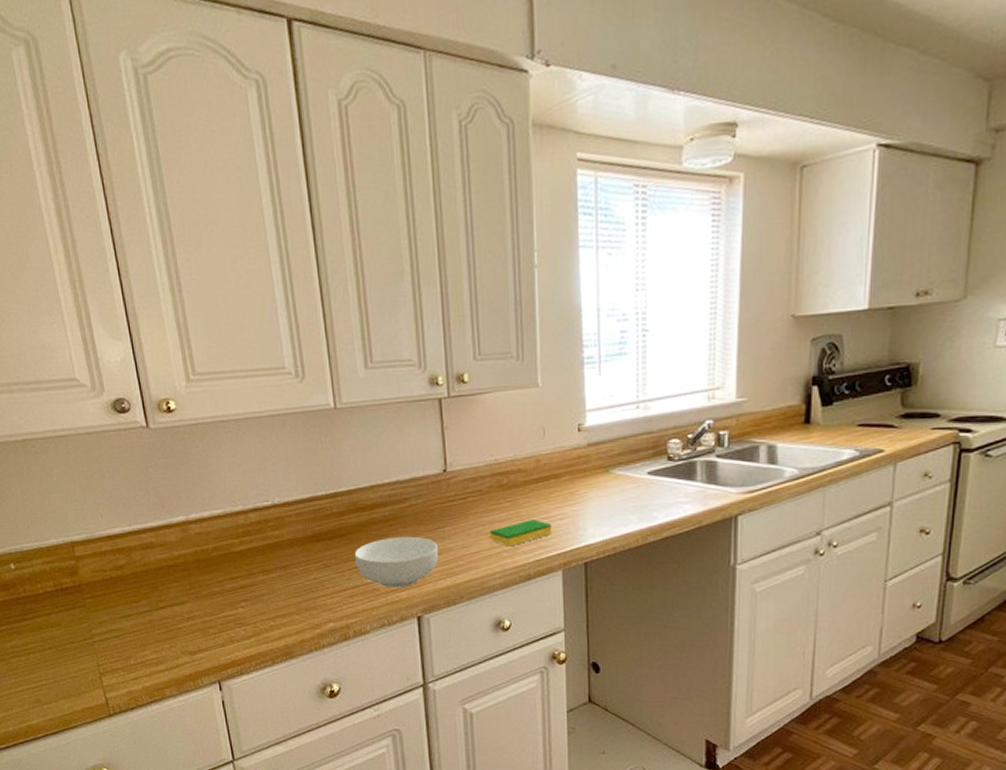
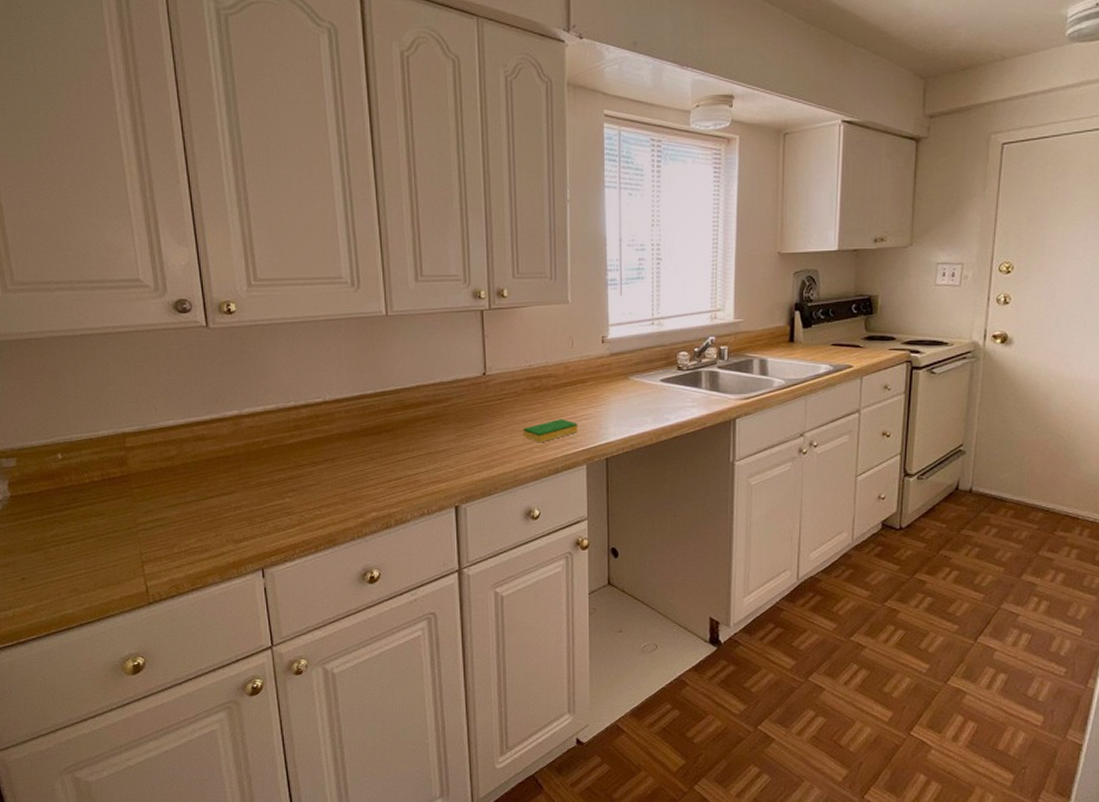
cereal bowl: present [354,536,439,588] -> none [398,432,477,480]

